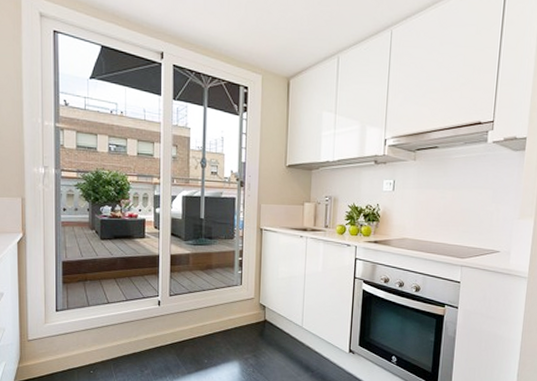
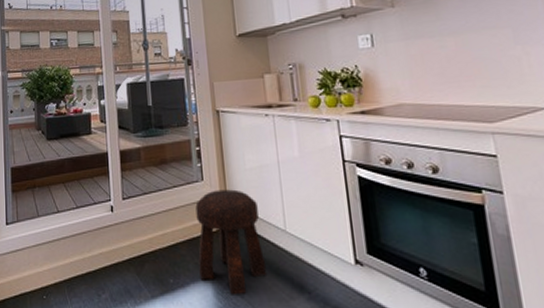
stool: none [230,293,283,373] -> present [195,189,266,295]

